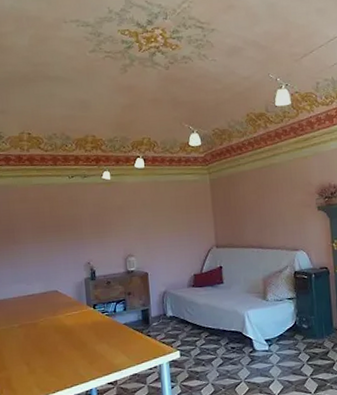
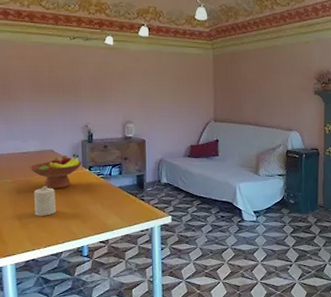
fruit bowl: none [35,292,86,332] -> present [29,153,82,190]
candle: none [40,328,63,360] -> present [34,186,56,216]

